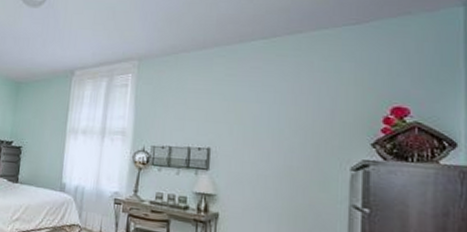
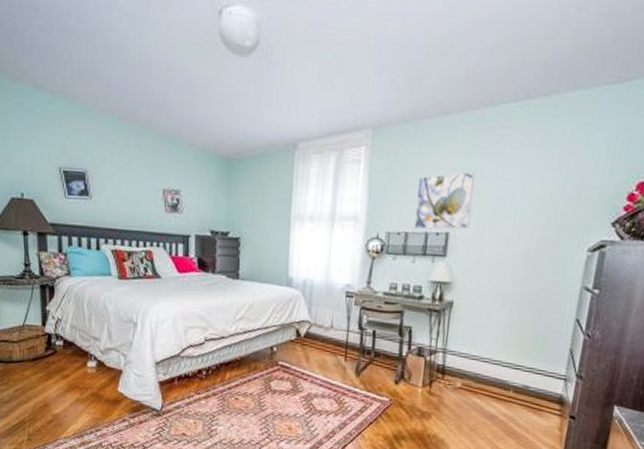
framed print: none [178,95,231,146] -> present [414,172,475,230]

